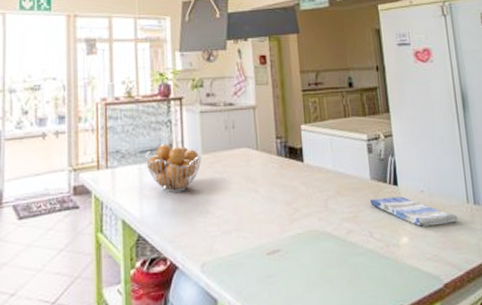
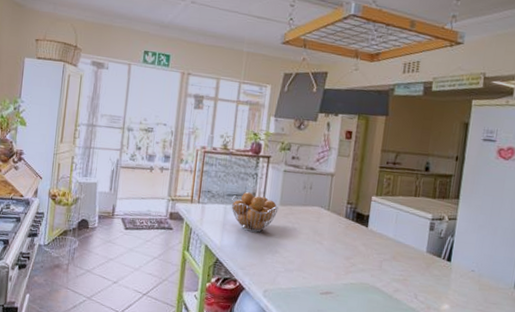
dish towel: present [370,196,458,227] -> none [421,268,501,302]

